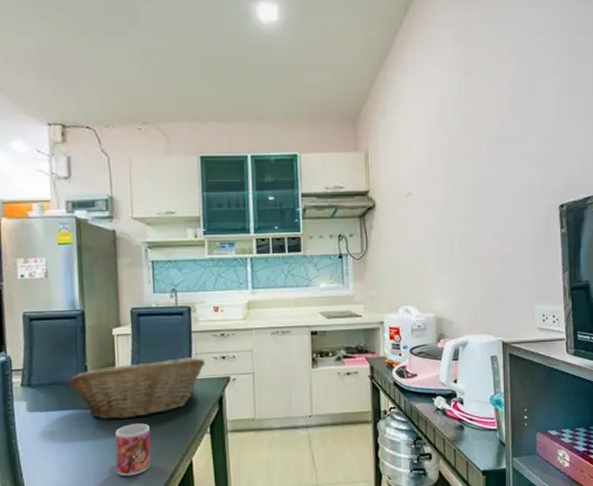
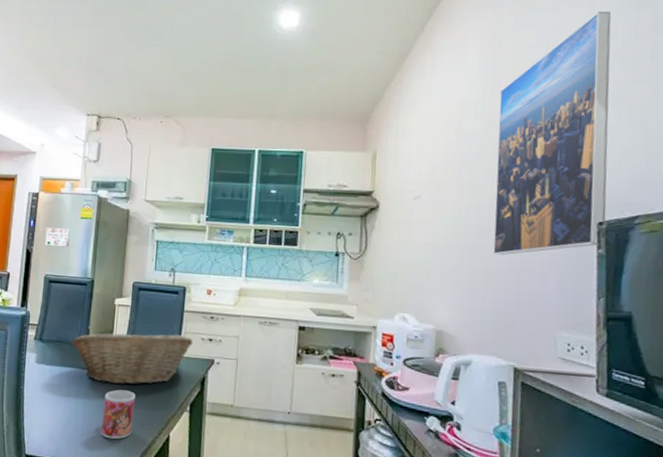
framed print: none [474,9,566,242] -> present [493,11,612,256]

